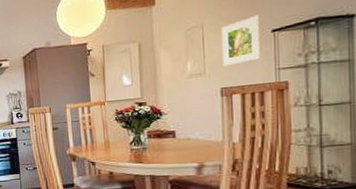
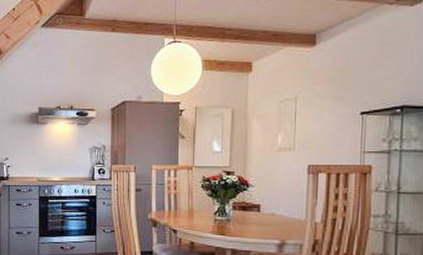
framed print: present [221,14,262,66] -> none [312,95,351,143]

